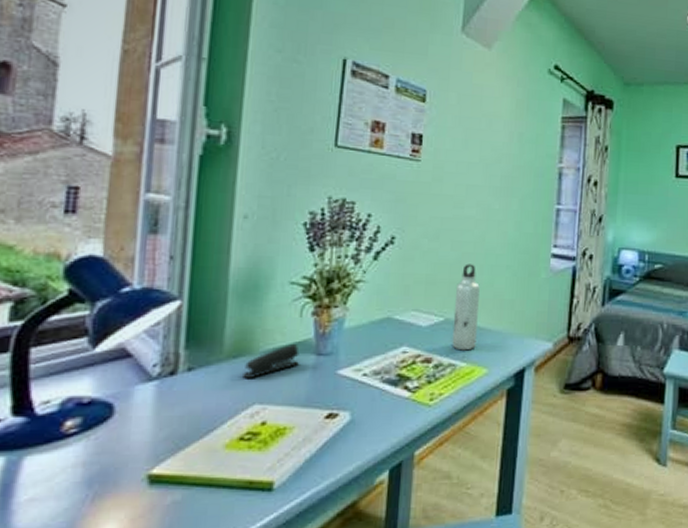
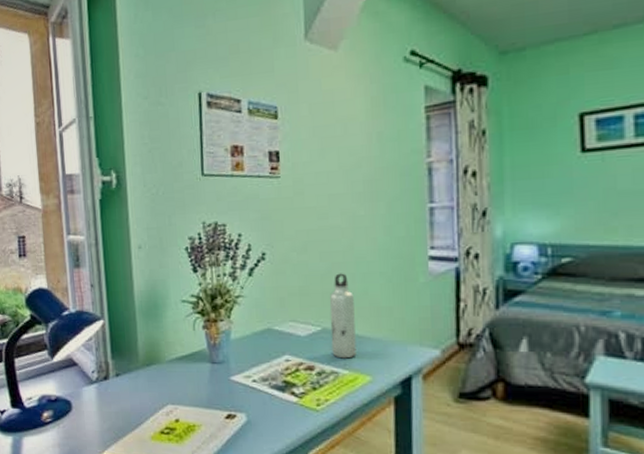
stapler: present [243,344,300,378] -> none [156,354,198,382]

